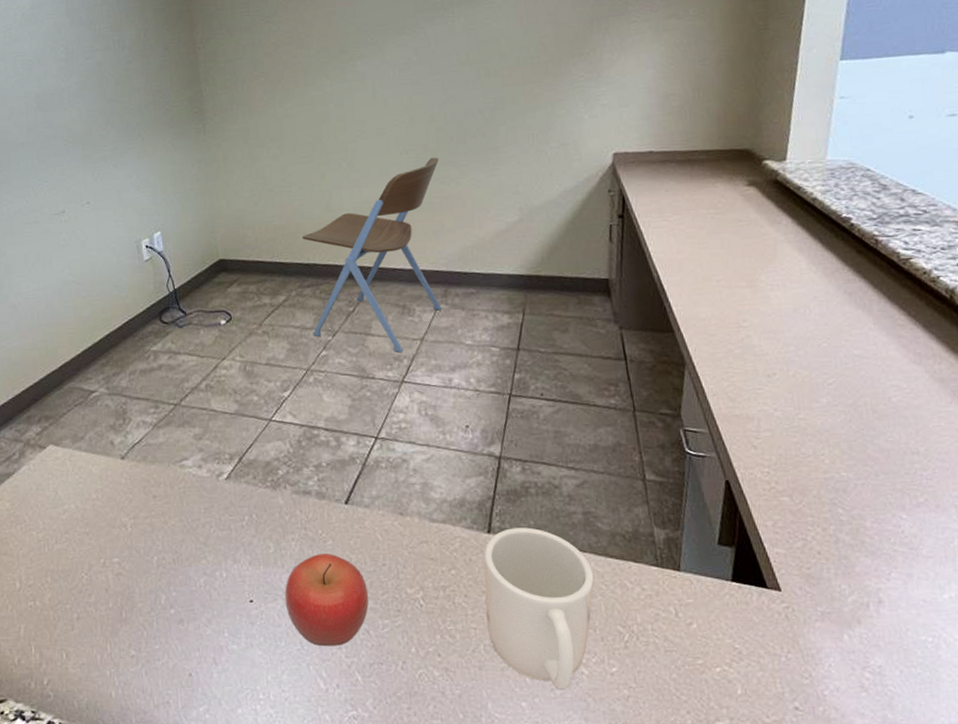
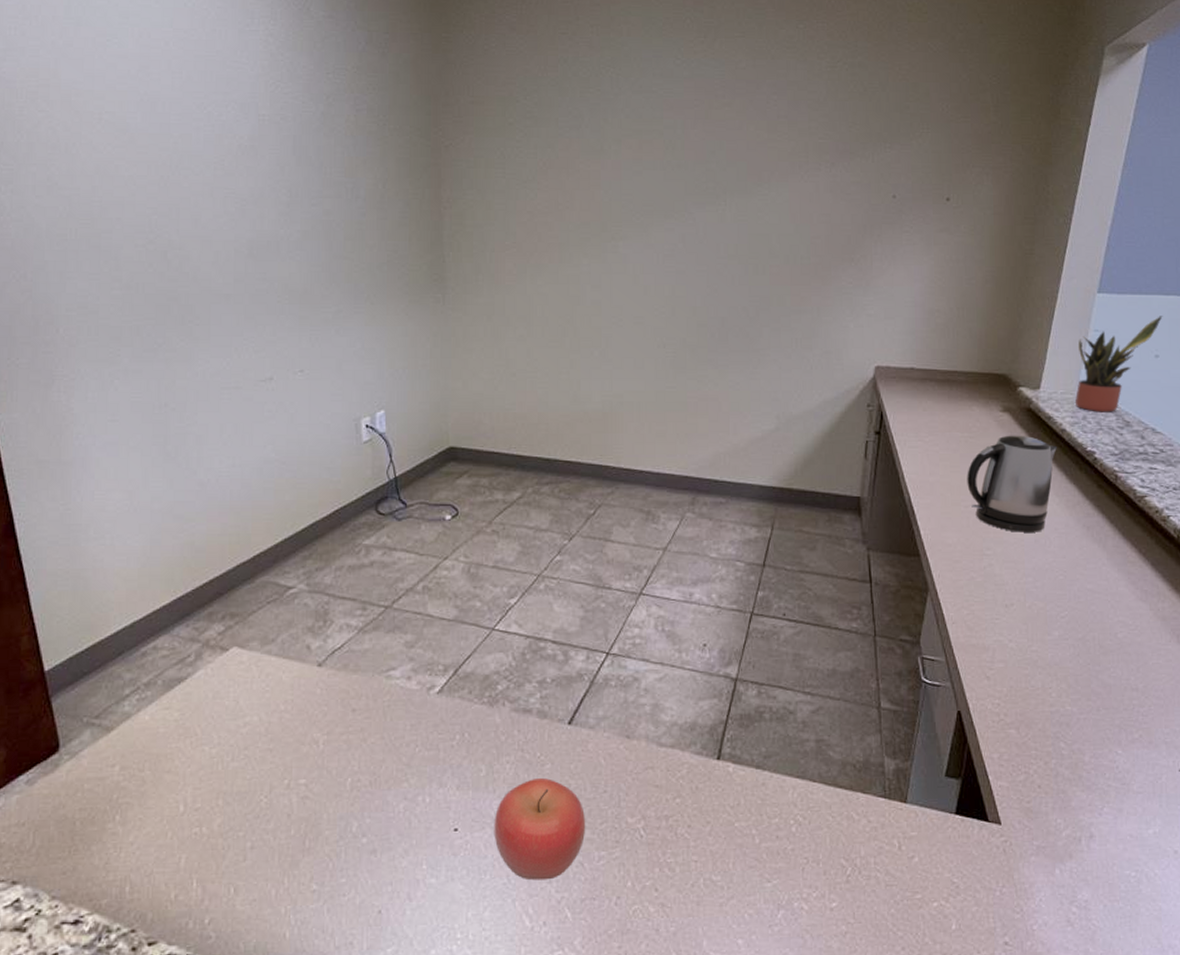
folding chair: present [302,157,442,353] -> none [544,354,698,563]
mug: present [484,527,594,691] -> none [708,754,821,927]
kettle: none [716,207,810,303] -> present [967,435,1057,532]
potted plant: none [824,76,915,178] -> present [1075,316,1163,412]

